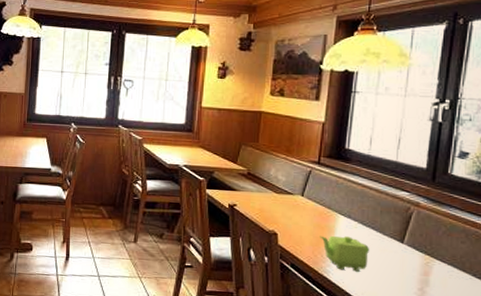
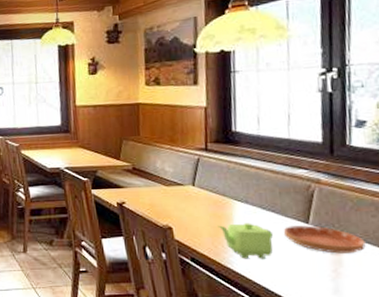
saucer: none [379,243,452,275] -> present [283,225,366,254]

